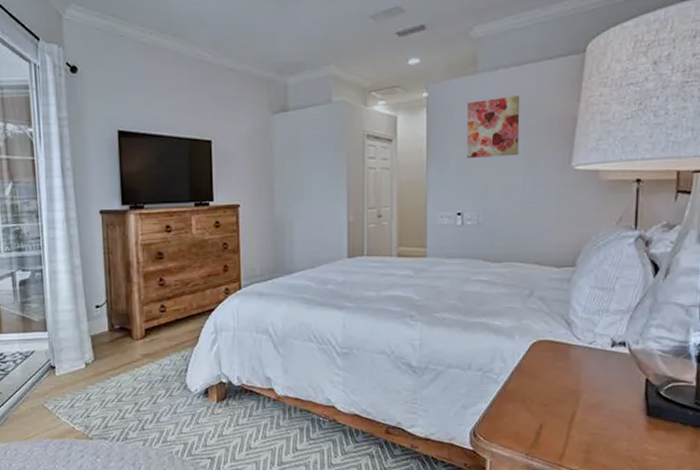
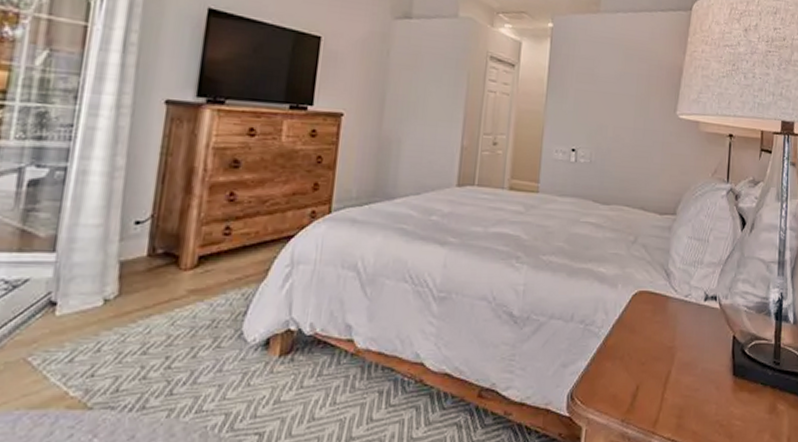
wall art: present [466,96,520,158] -> none [585,39,636,98]

